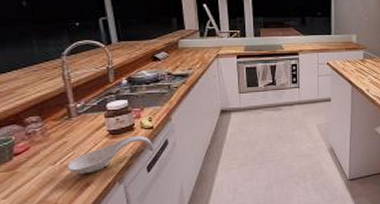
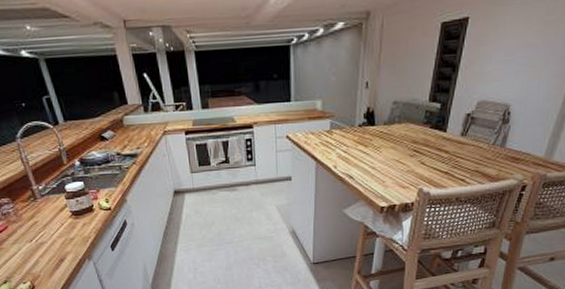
spoon rest: present [66,135,154,174] -> none [41,216,115,251]

